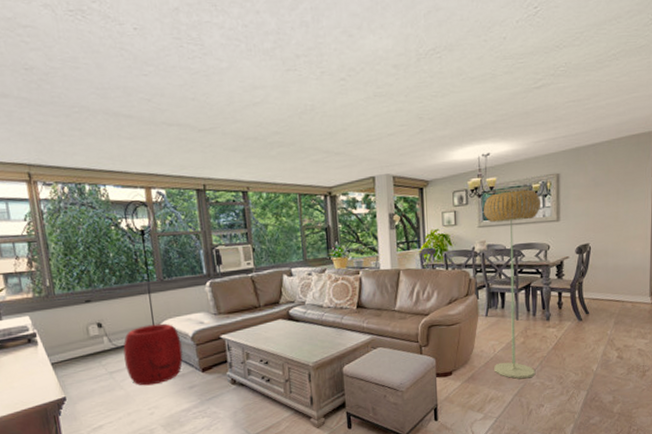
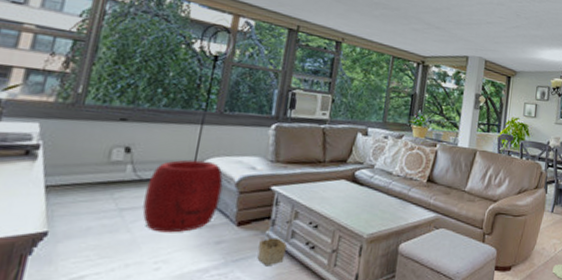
basket: none [223,357,248,401] -> present [257,215,291,267]

